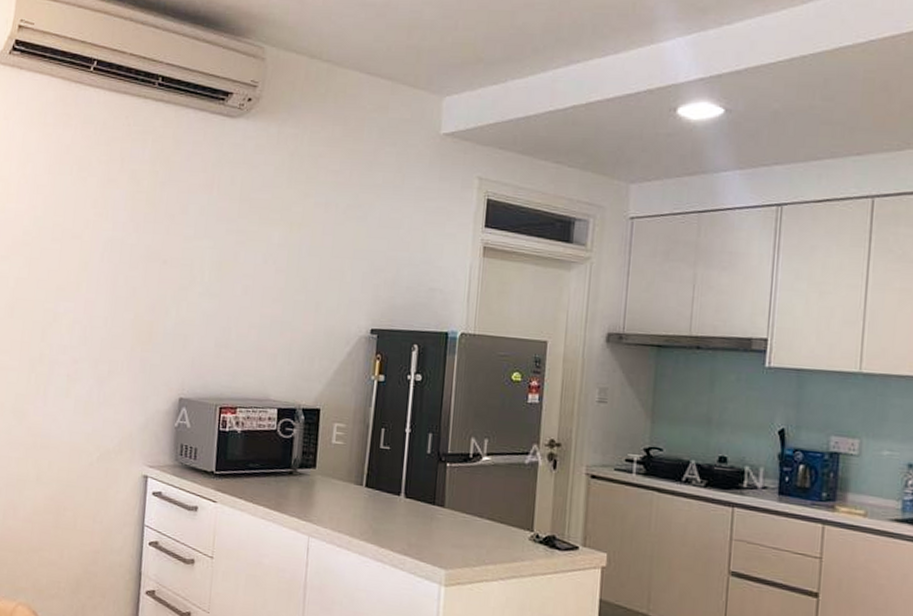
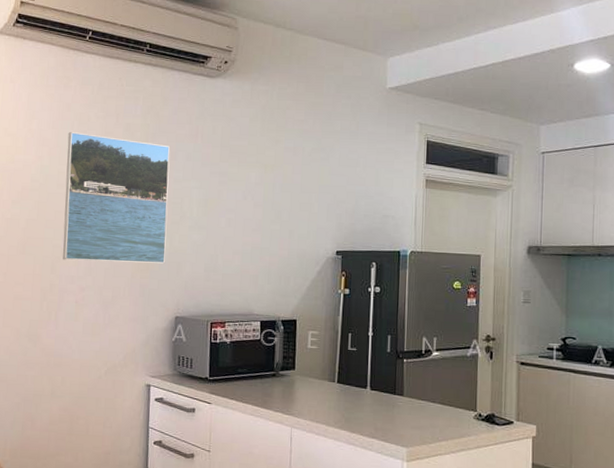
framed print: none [55,178,181,335] -> present [63,132,170,264]

